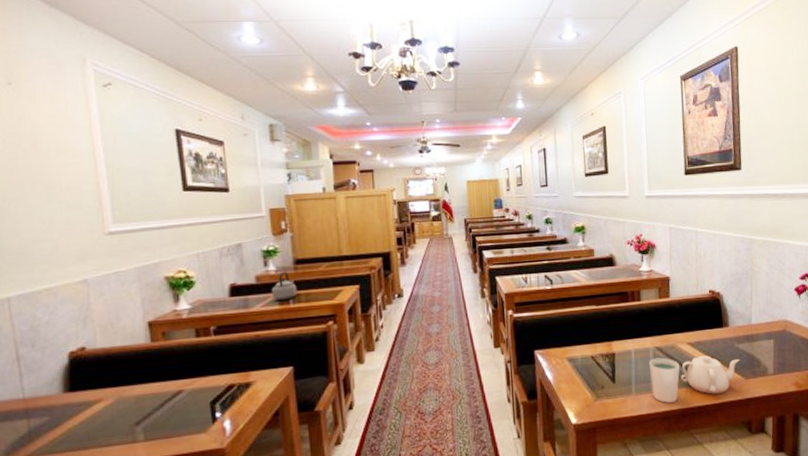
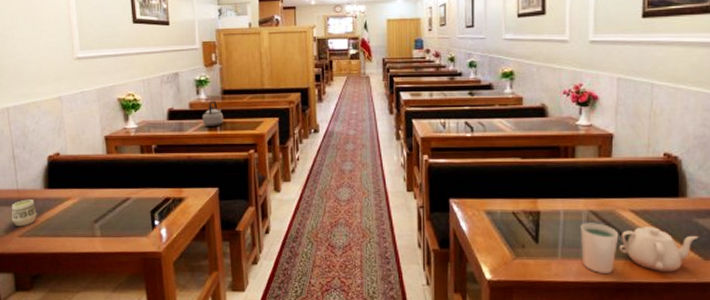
cup: none [15,408,53,445] -> present [12,199,37,227]

